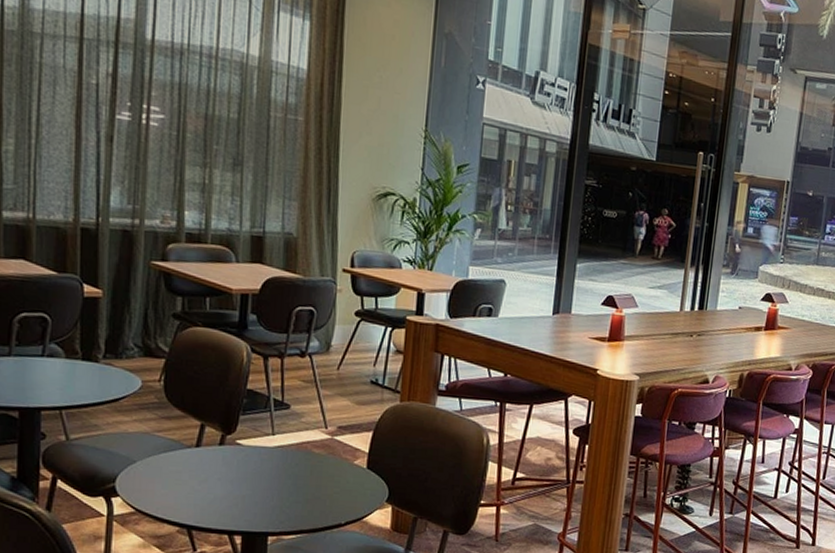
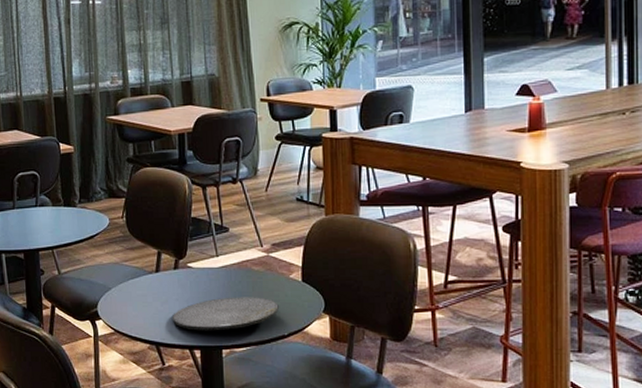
plate: none [211,480,340,516] -> present [173,297,280,331]

